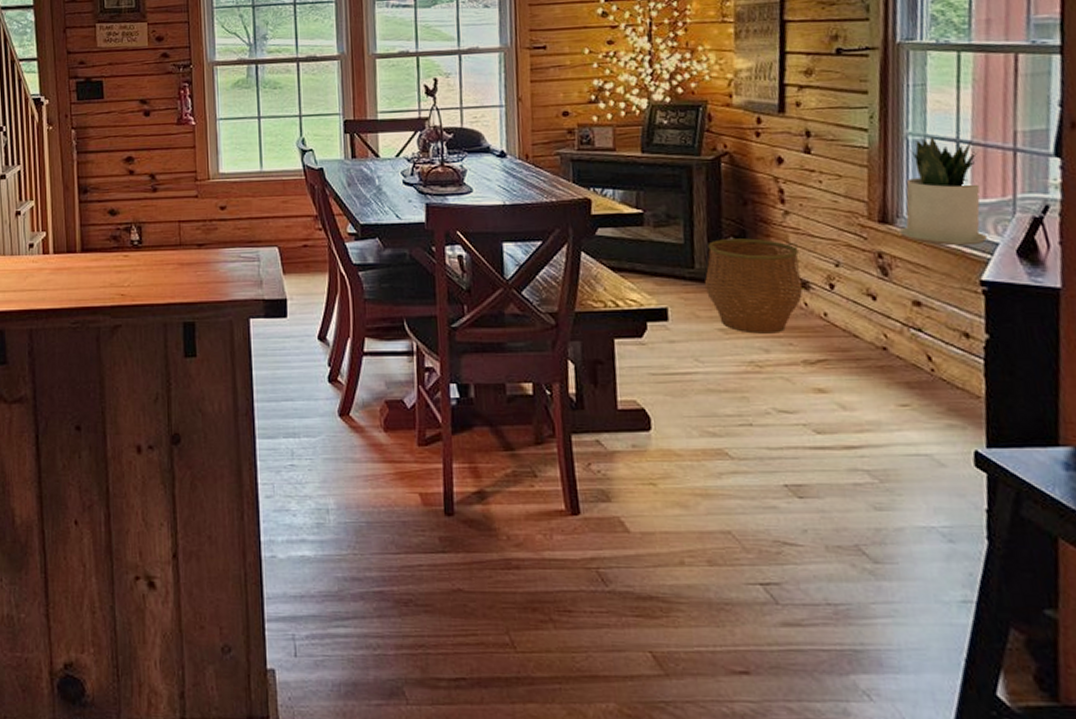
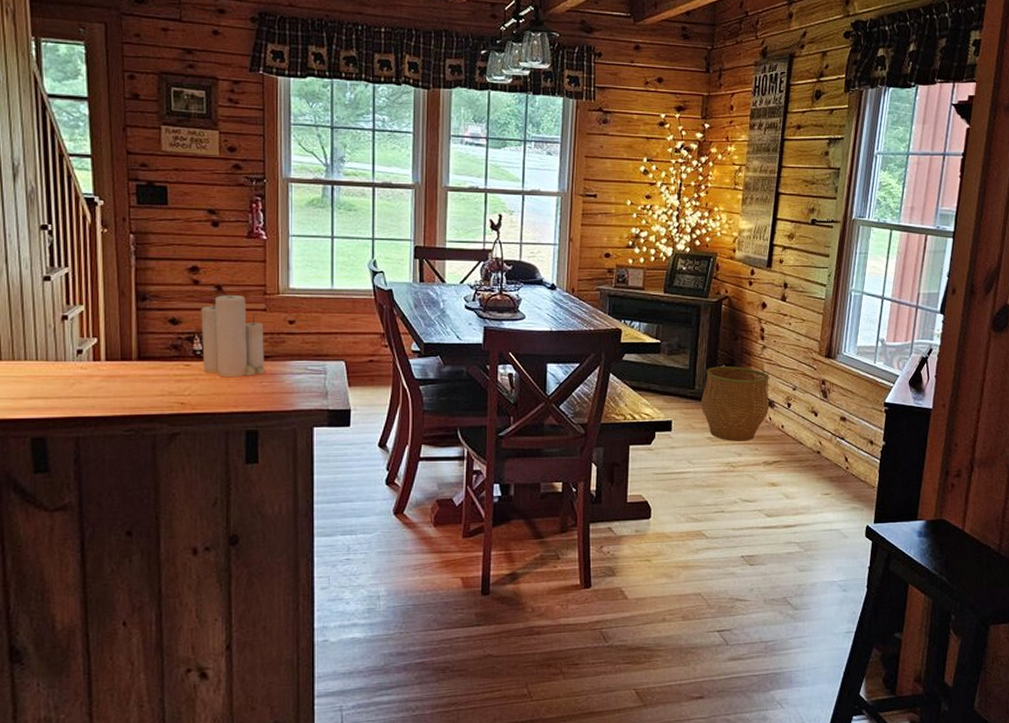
candle: none [137,181,199,268] -> present [201,293,265,378]
planter: present [899,136,988,246] -> none [838,293,893,377]

